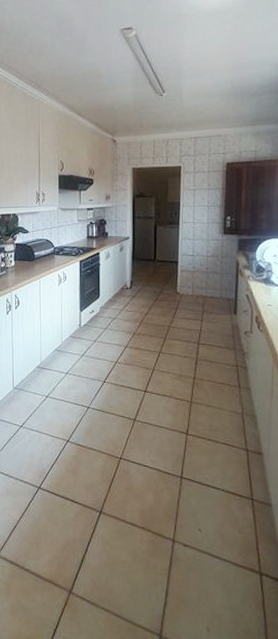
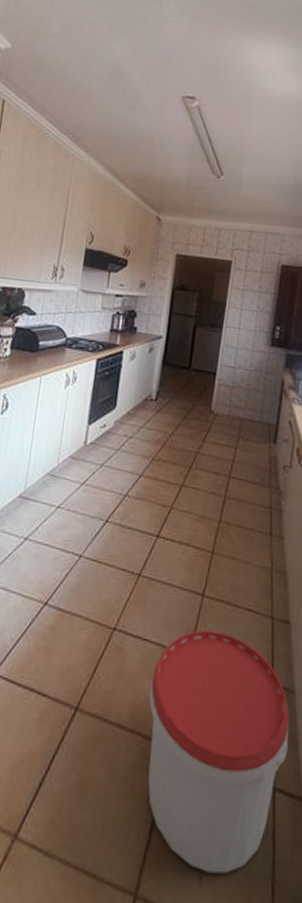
bucket: none [153,459,270,628] -> present [147,630,290,874]

